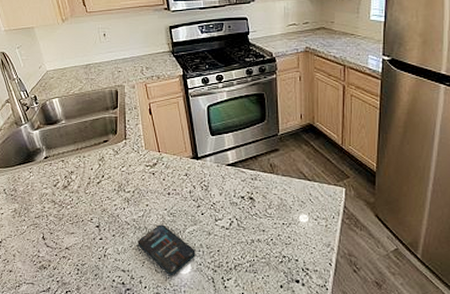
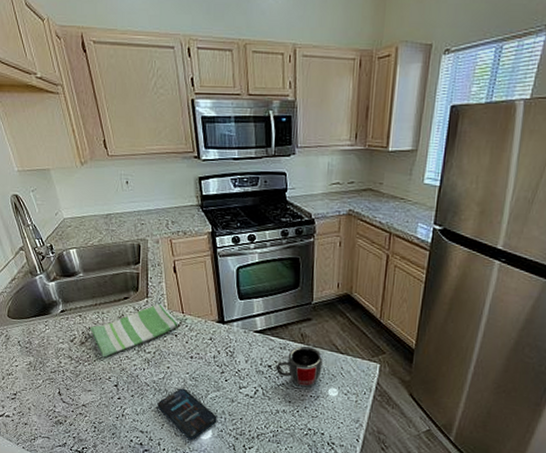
dish towel: none [72,144,156,200] -> present [90,304,180,358]
mug: none [249,175,292,214] -> present [276,345,323,386]

